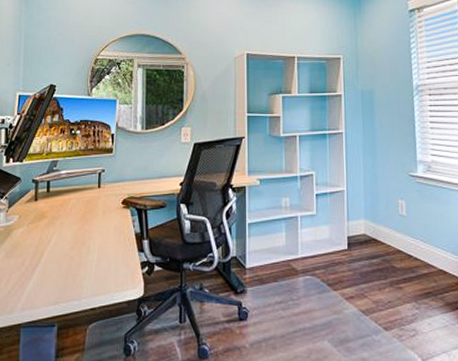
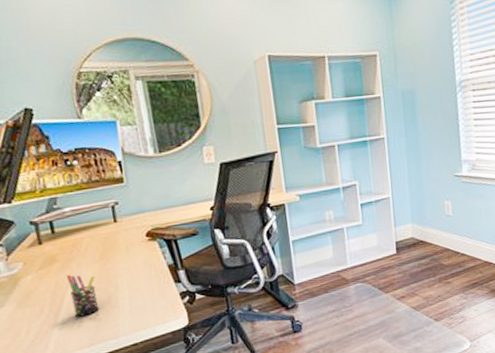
pen holder: none [49,231,72,274] -> present [67,274,100,317]

